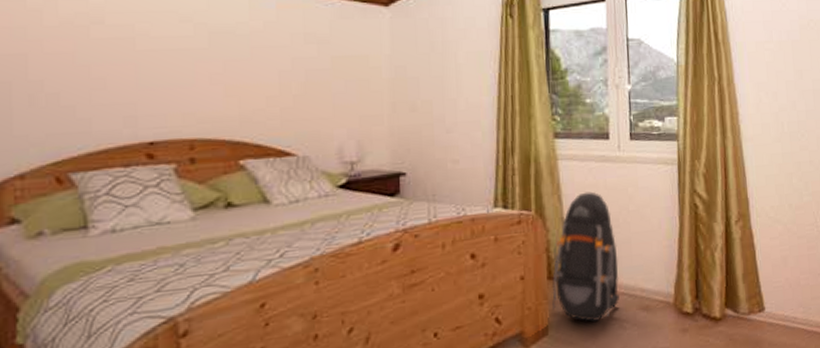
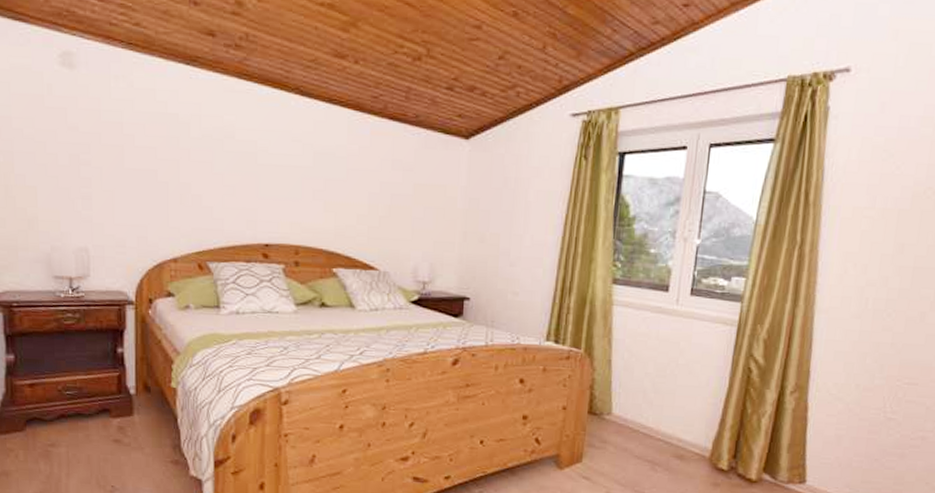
backpack: present [552,191,619,323] -> none [589,339,661,460]

